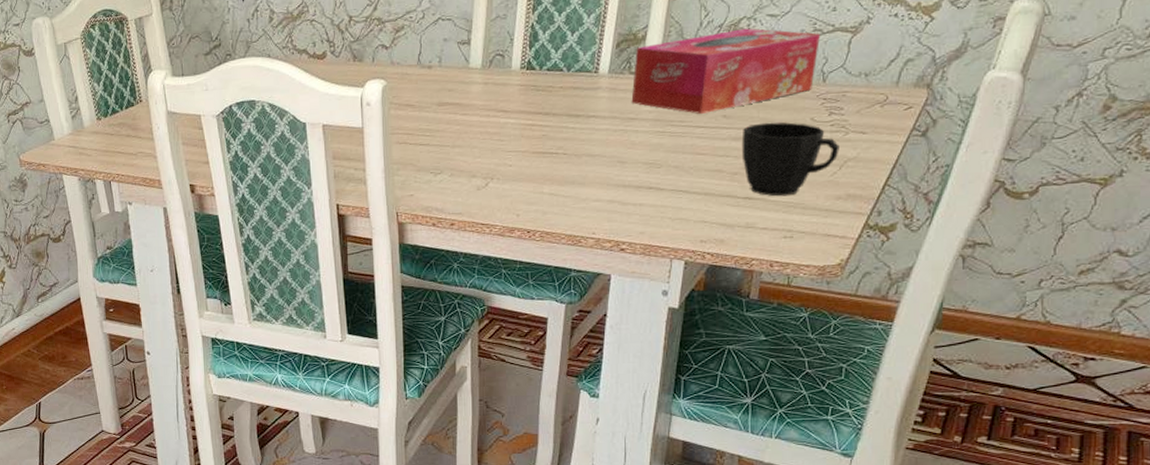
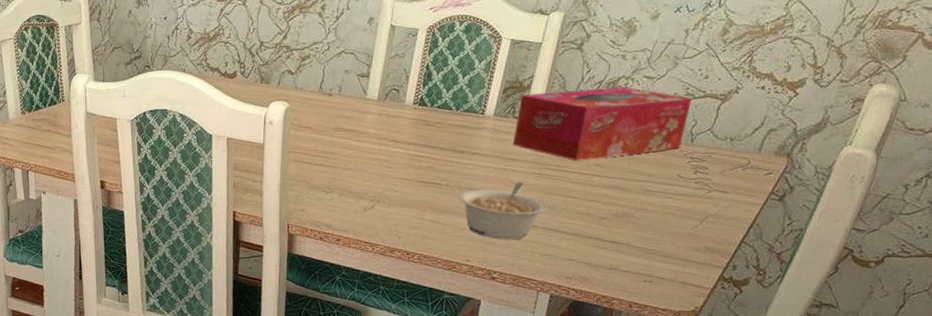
legume: none [578,142,674,208] -> present [459,182,547,240]
cup: present [741,122,839,197] -> none [610,174,702,244]

